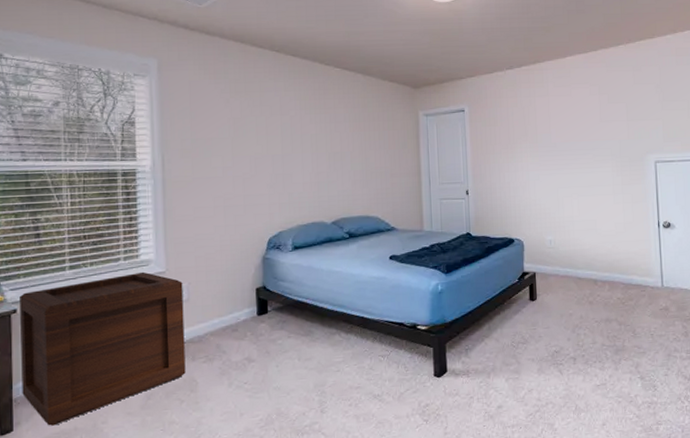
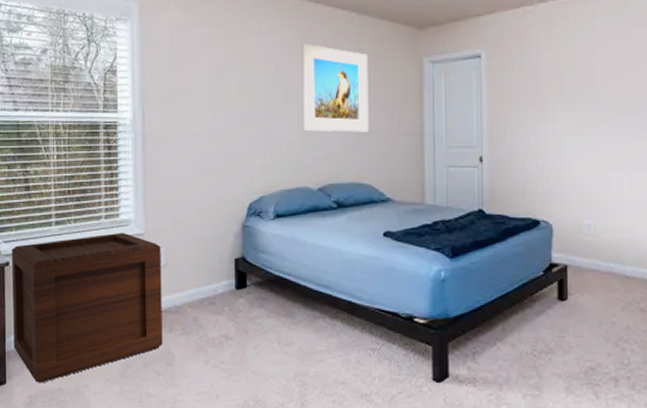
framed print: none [314,99,375,174] -> present [301,43,369,132]

